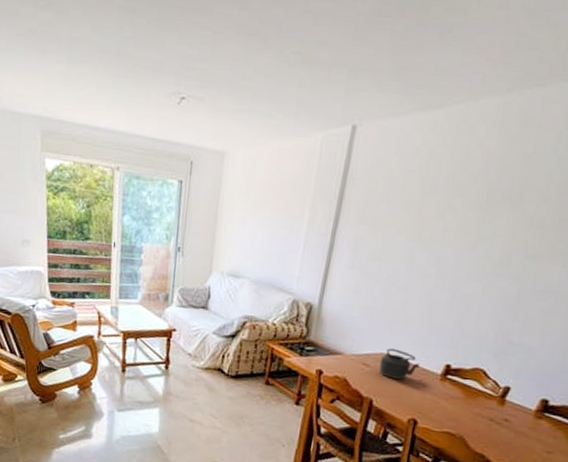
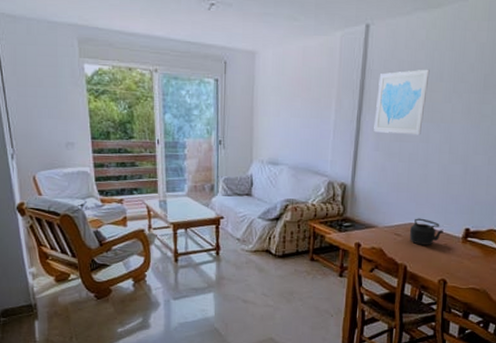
wall art: none [349,179,423,255] -> present [374,69,430,135]

